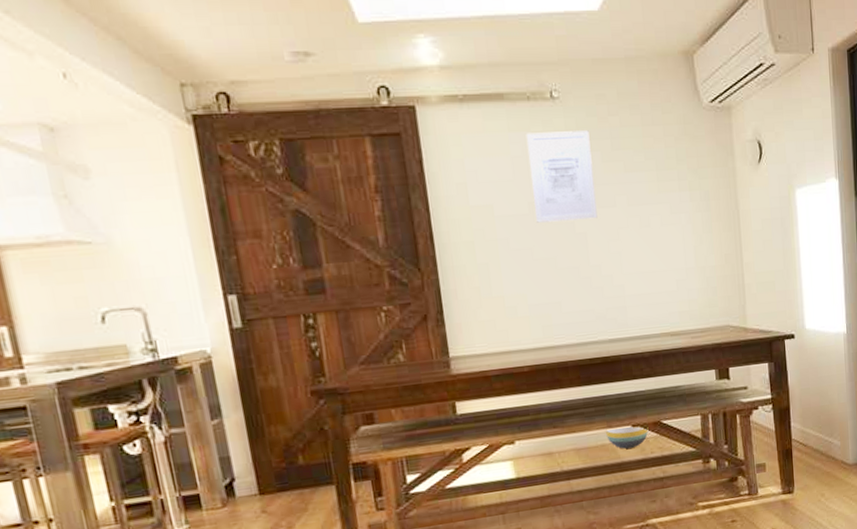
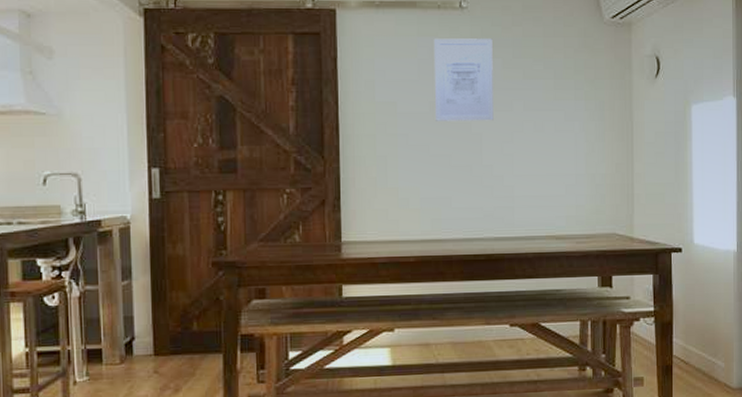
planter: present [606,427,649,449] -> none [484,326,526,347]

